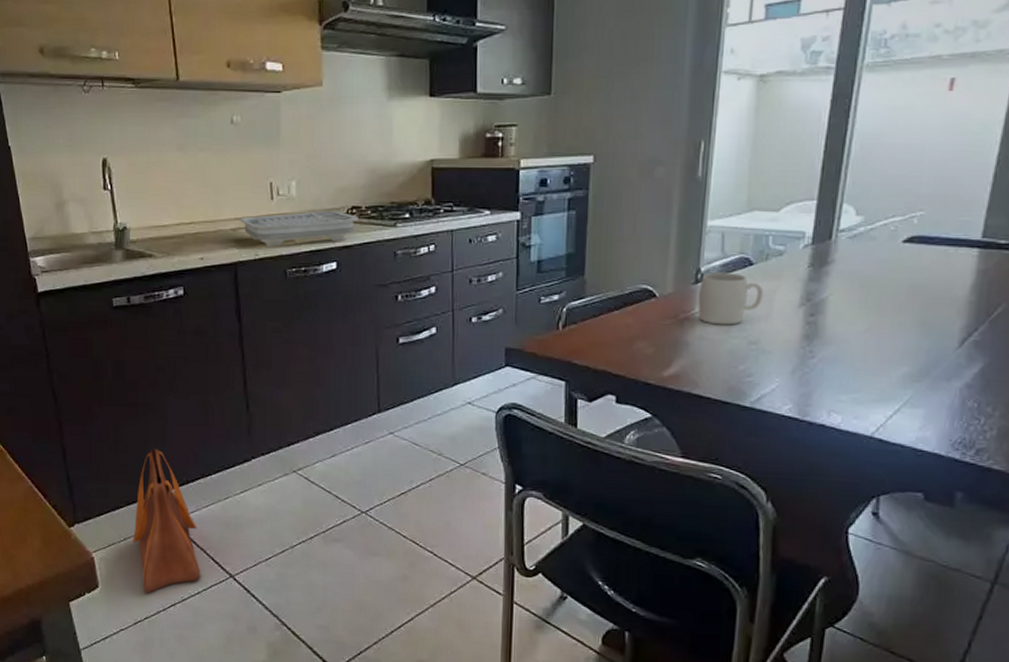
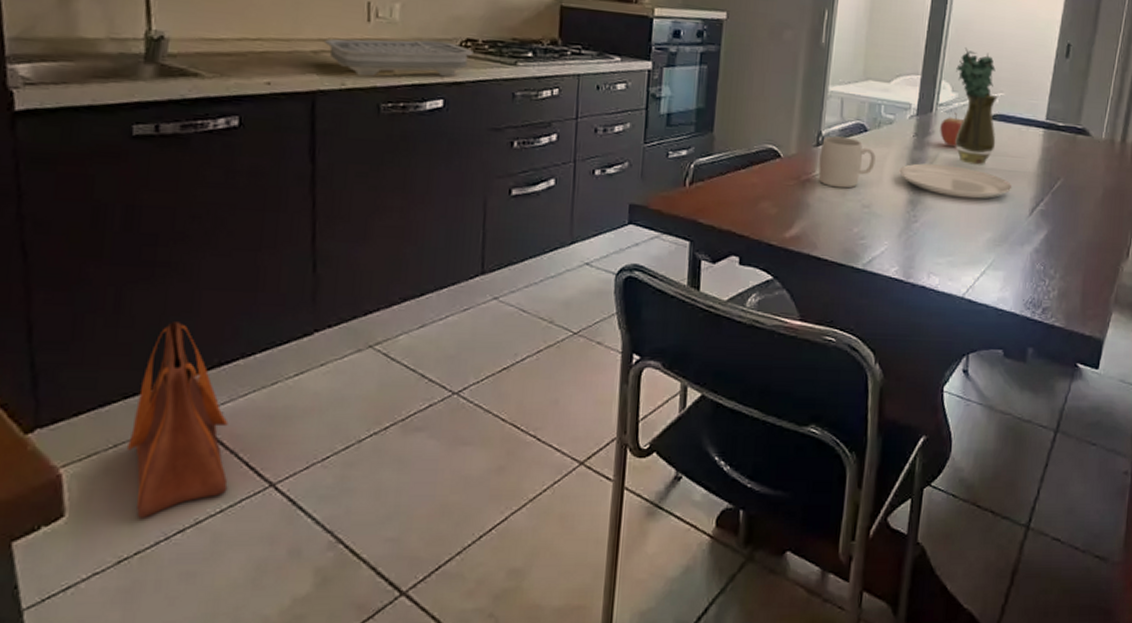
plate: none [792,295,936,331] -> present [899,163,1012,199]
fruit: none [841,237,871,276] -> present [940,112,963,147]
vase: none [860,164,916,294] -> present [955,47,998,165]

